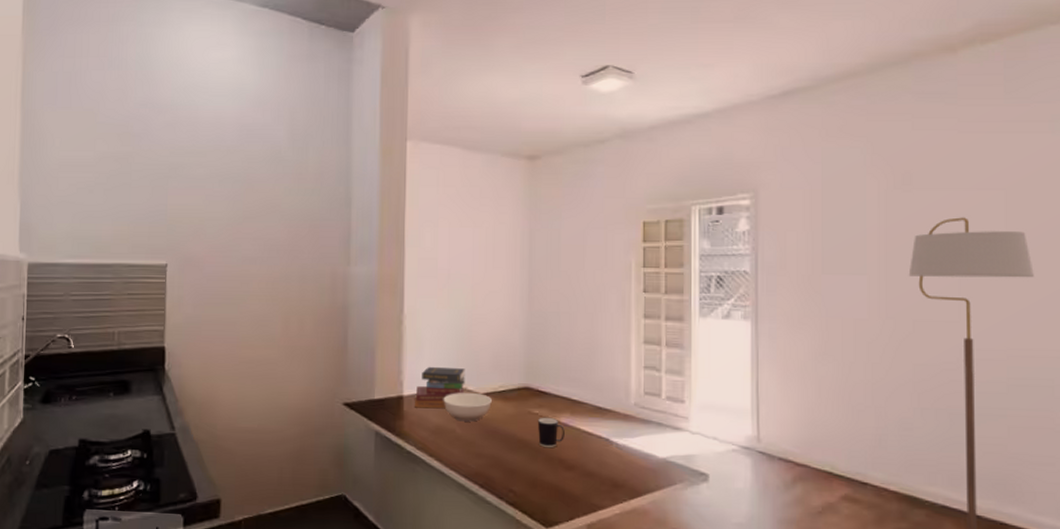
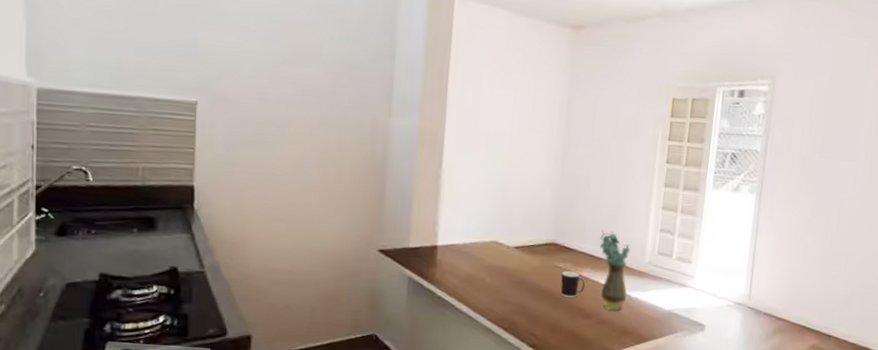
books: present [415,366,465,409] -> none [448,219,498,259]
bowl: present [443,392,492,422] -> none [475,245,521,272]
vase: none [577,369,614,461] -> present [599,229,631,311]

